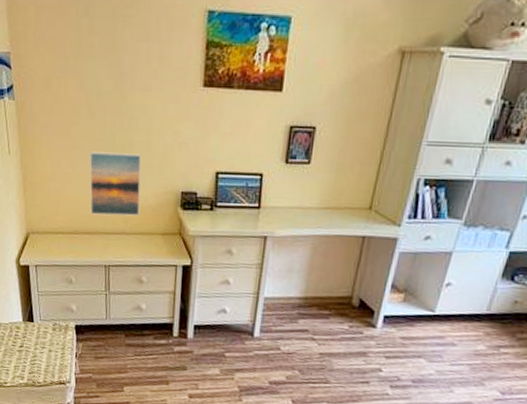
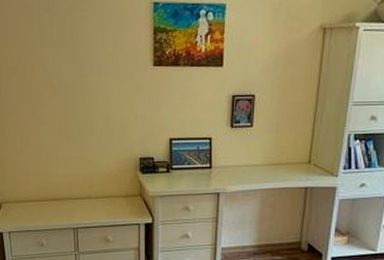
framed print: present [89,151,142,216] -> none [55,126,103,183]

